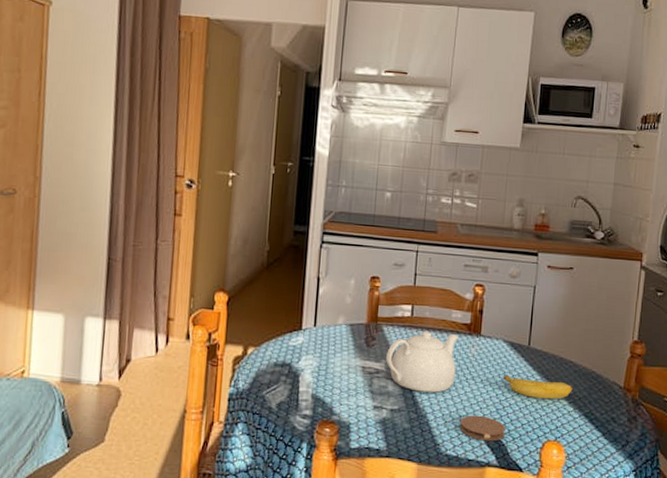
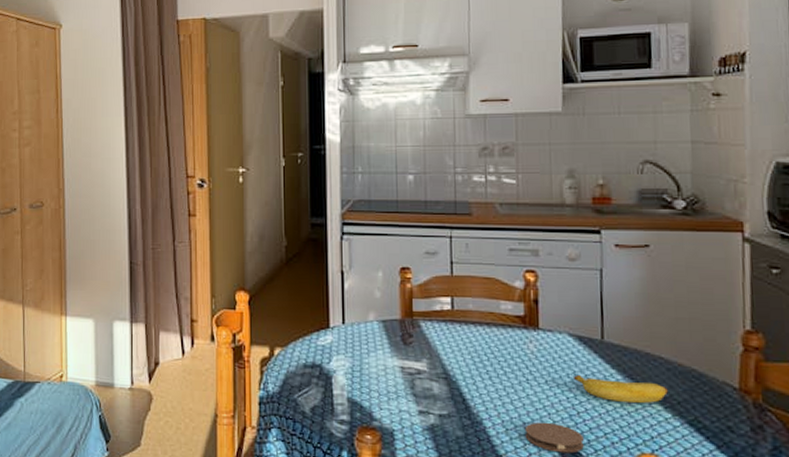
teapot: present [386,331,459,393] -> none [427,326,513,396]

